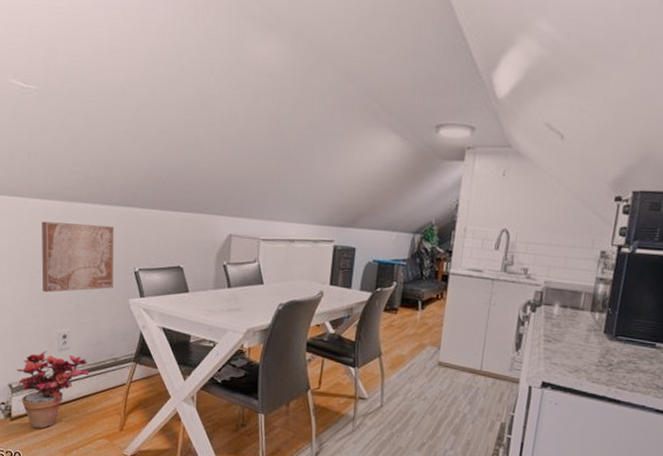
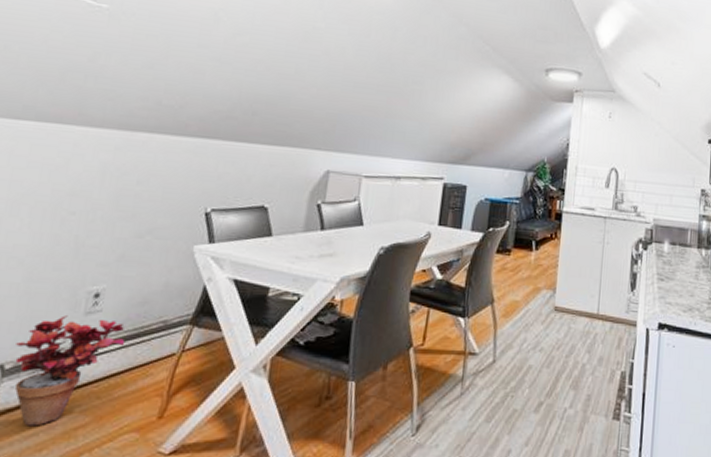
wall art: present [42,221,114,293] -> none [75,153,185,240]

